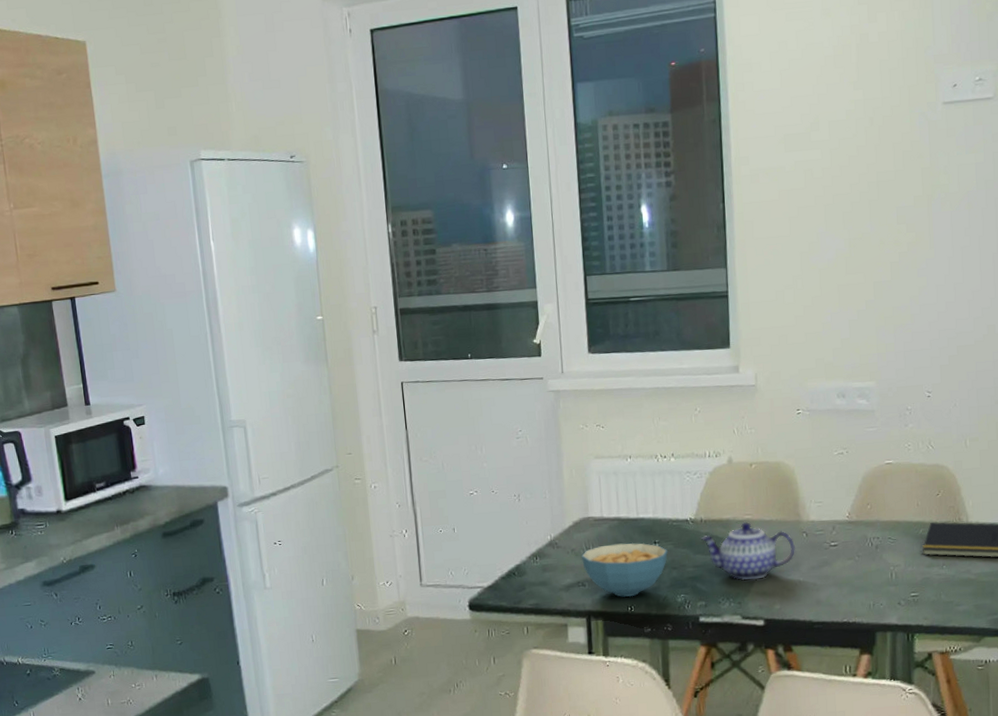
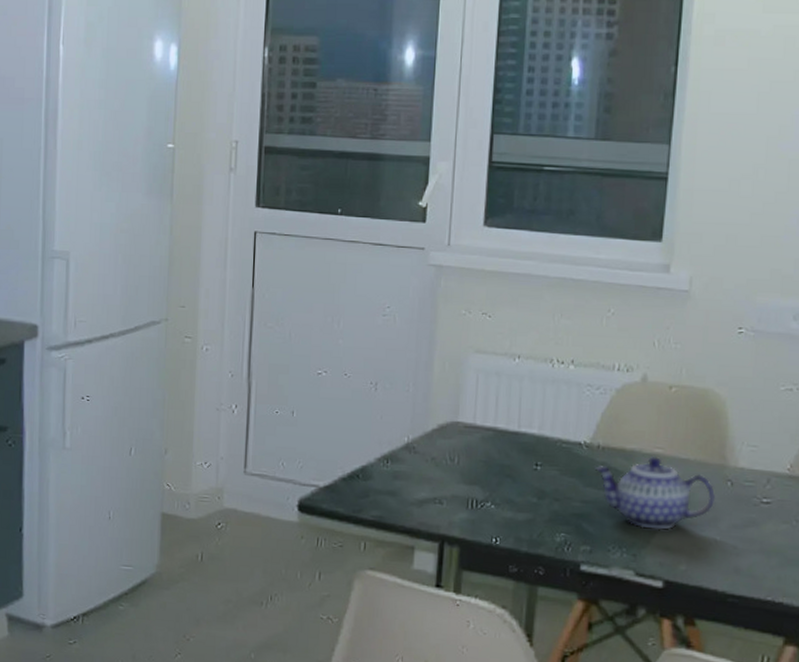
cereal bowl: present [582,543,668,597] -> none [443,458,551,527]

